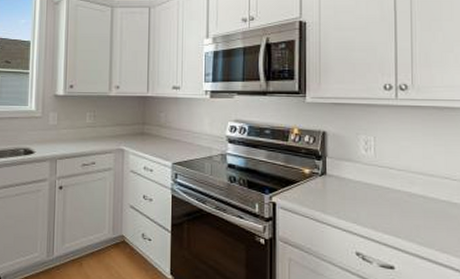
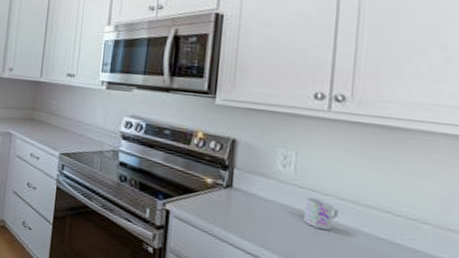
mug: none [384,175,410,200] -> present [304,197,338,230]

